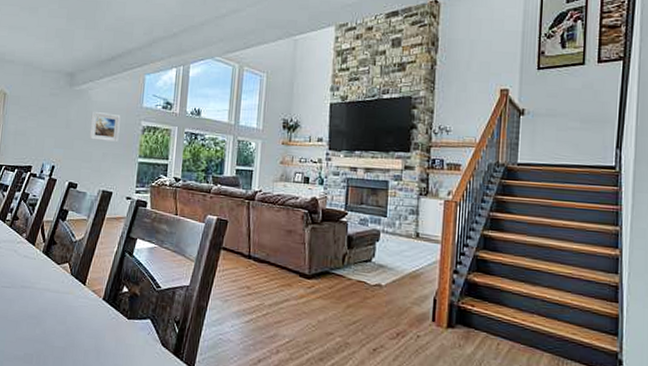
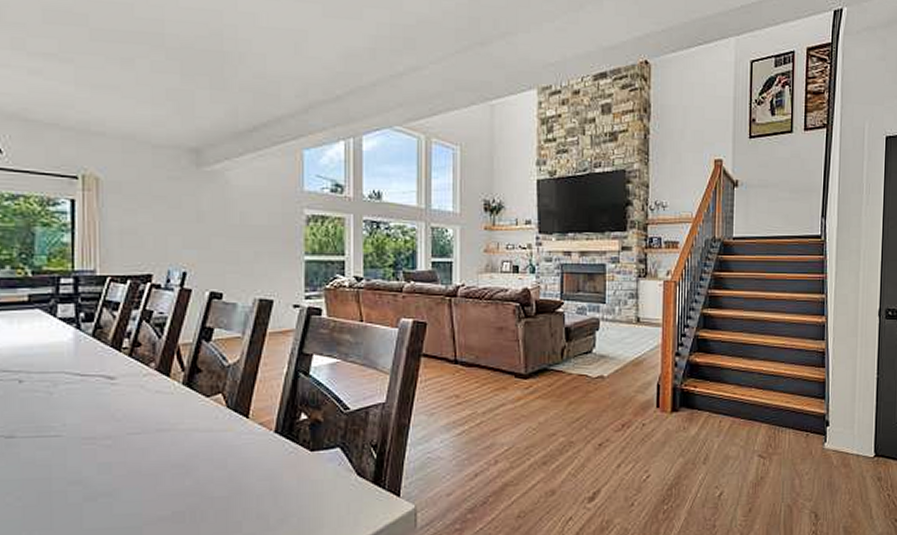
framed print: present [89,111,121,143] -> none [232,198,275,238]

